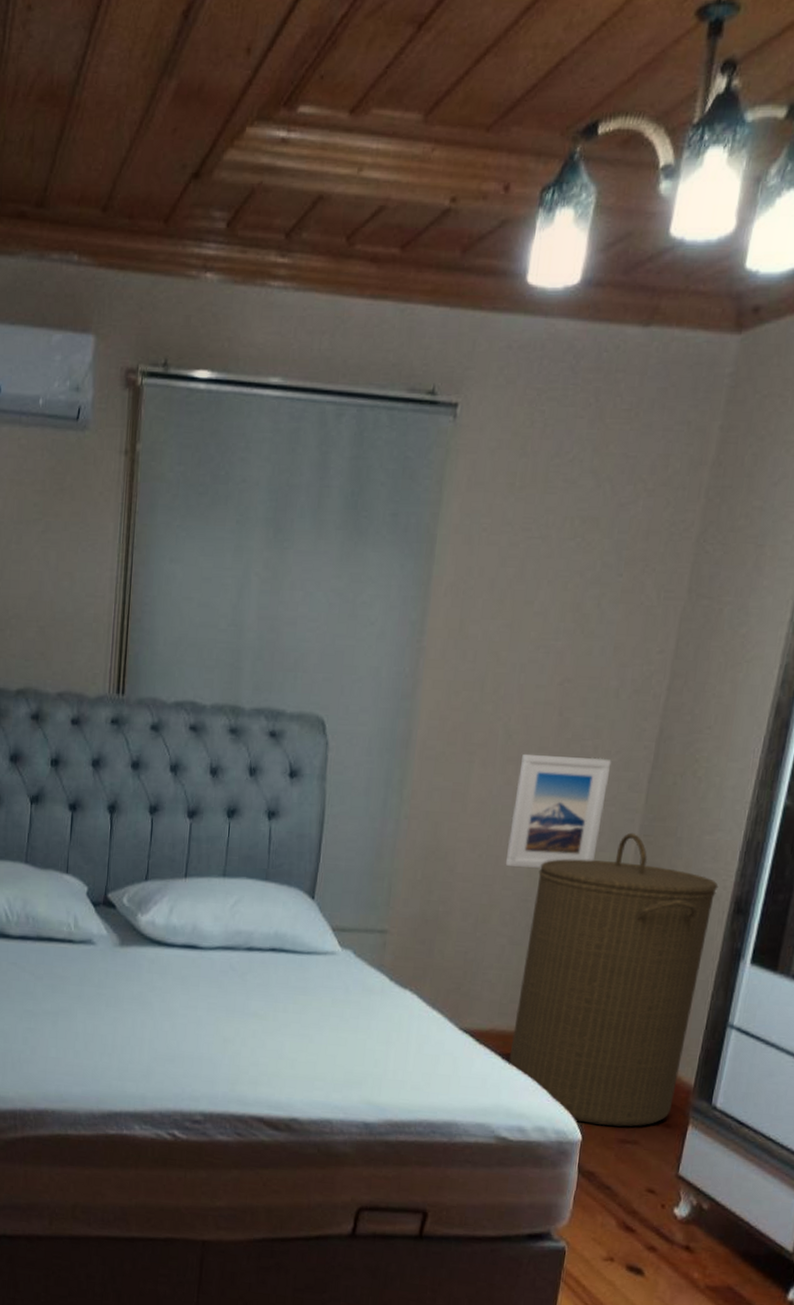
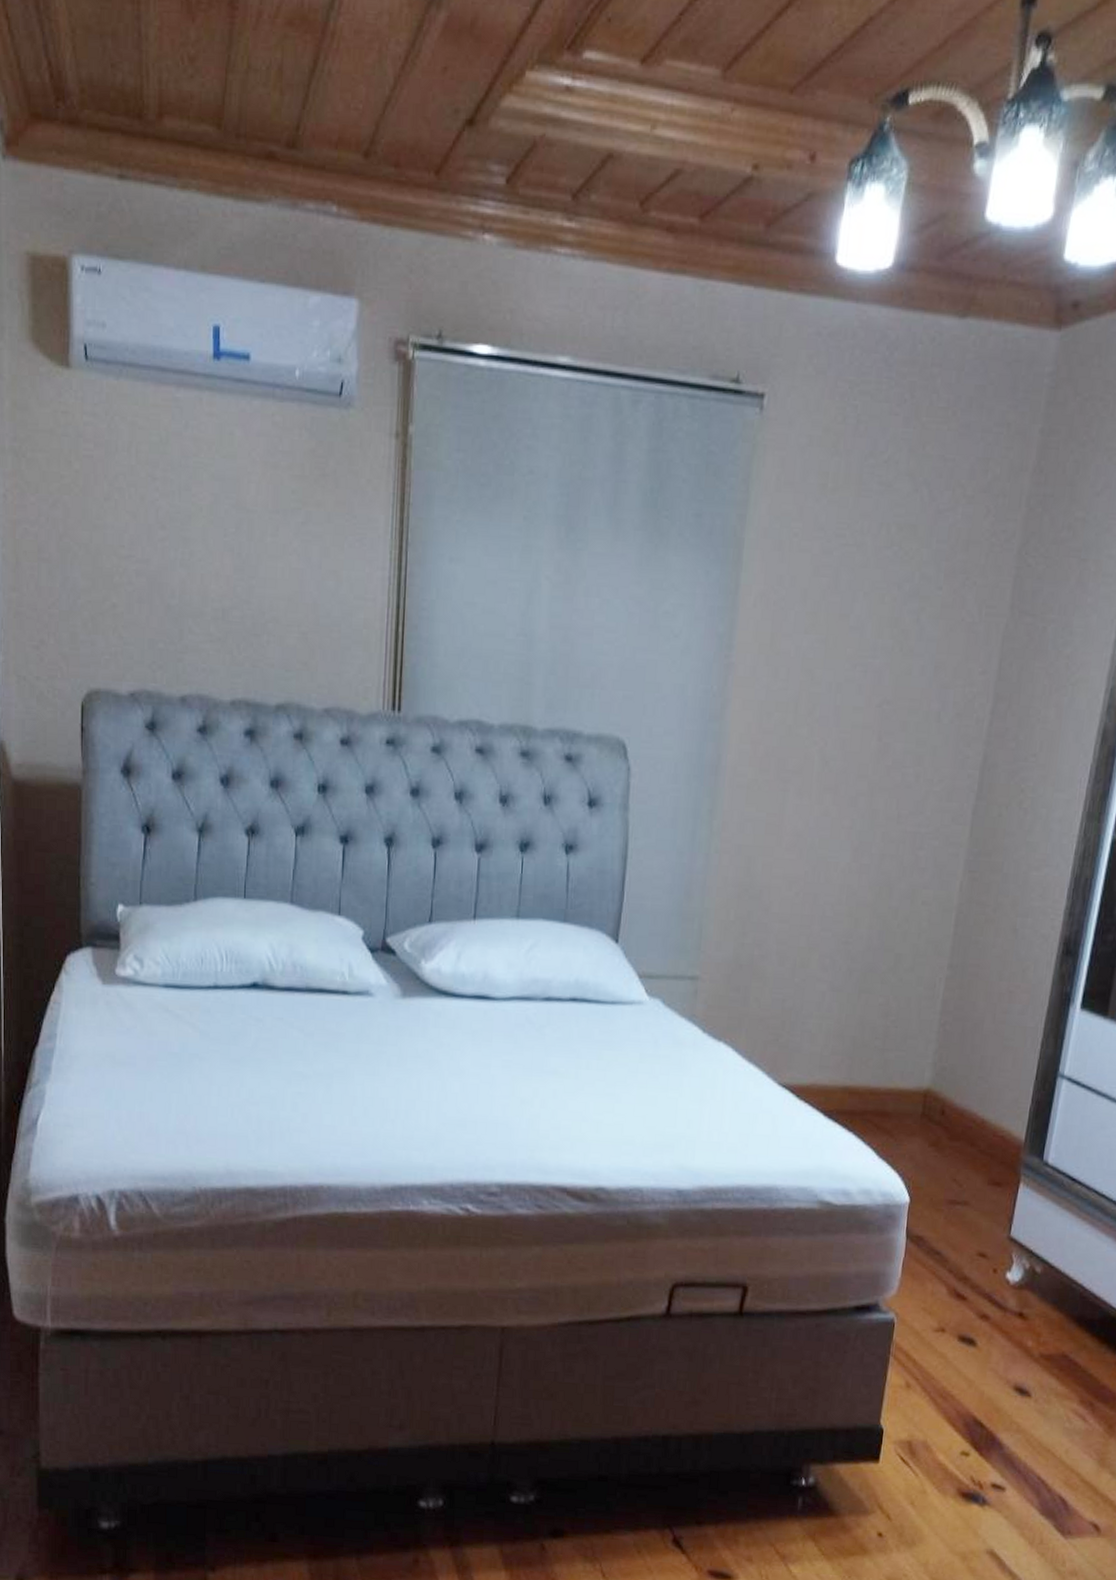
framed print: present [505,753,612,869] -> none [823,781,934,908]
laundry hamper: present [508,832,719,1127] -> none [831,868,1047,1187]

